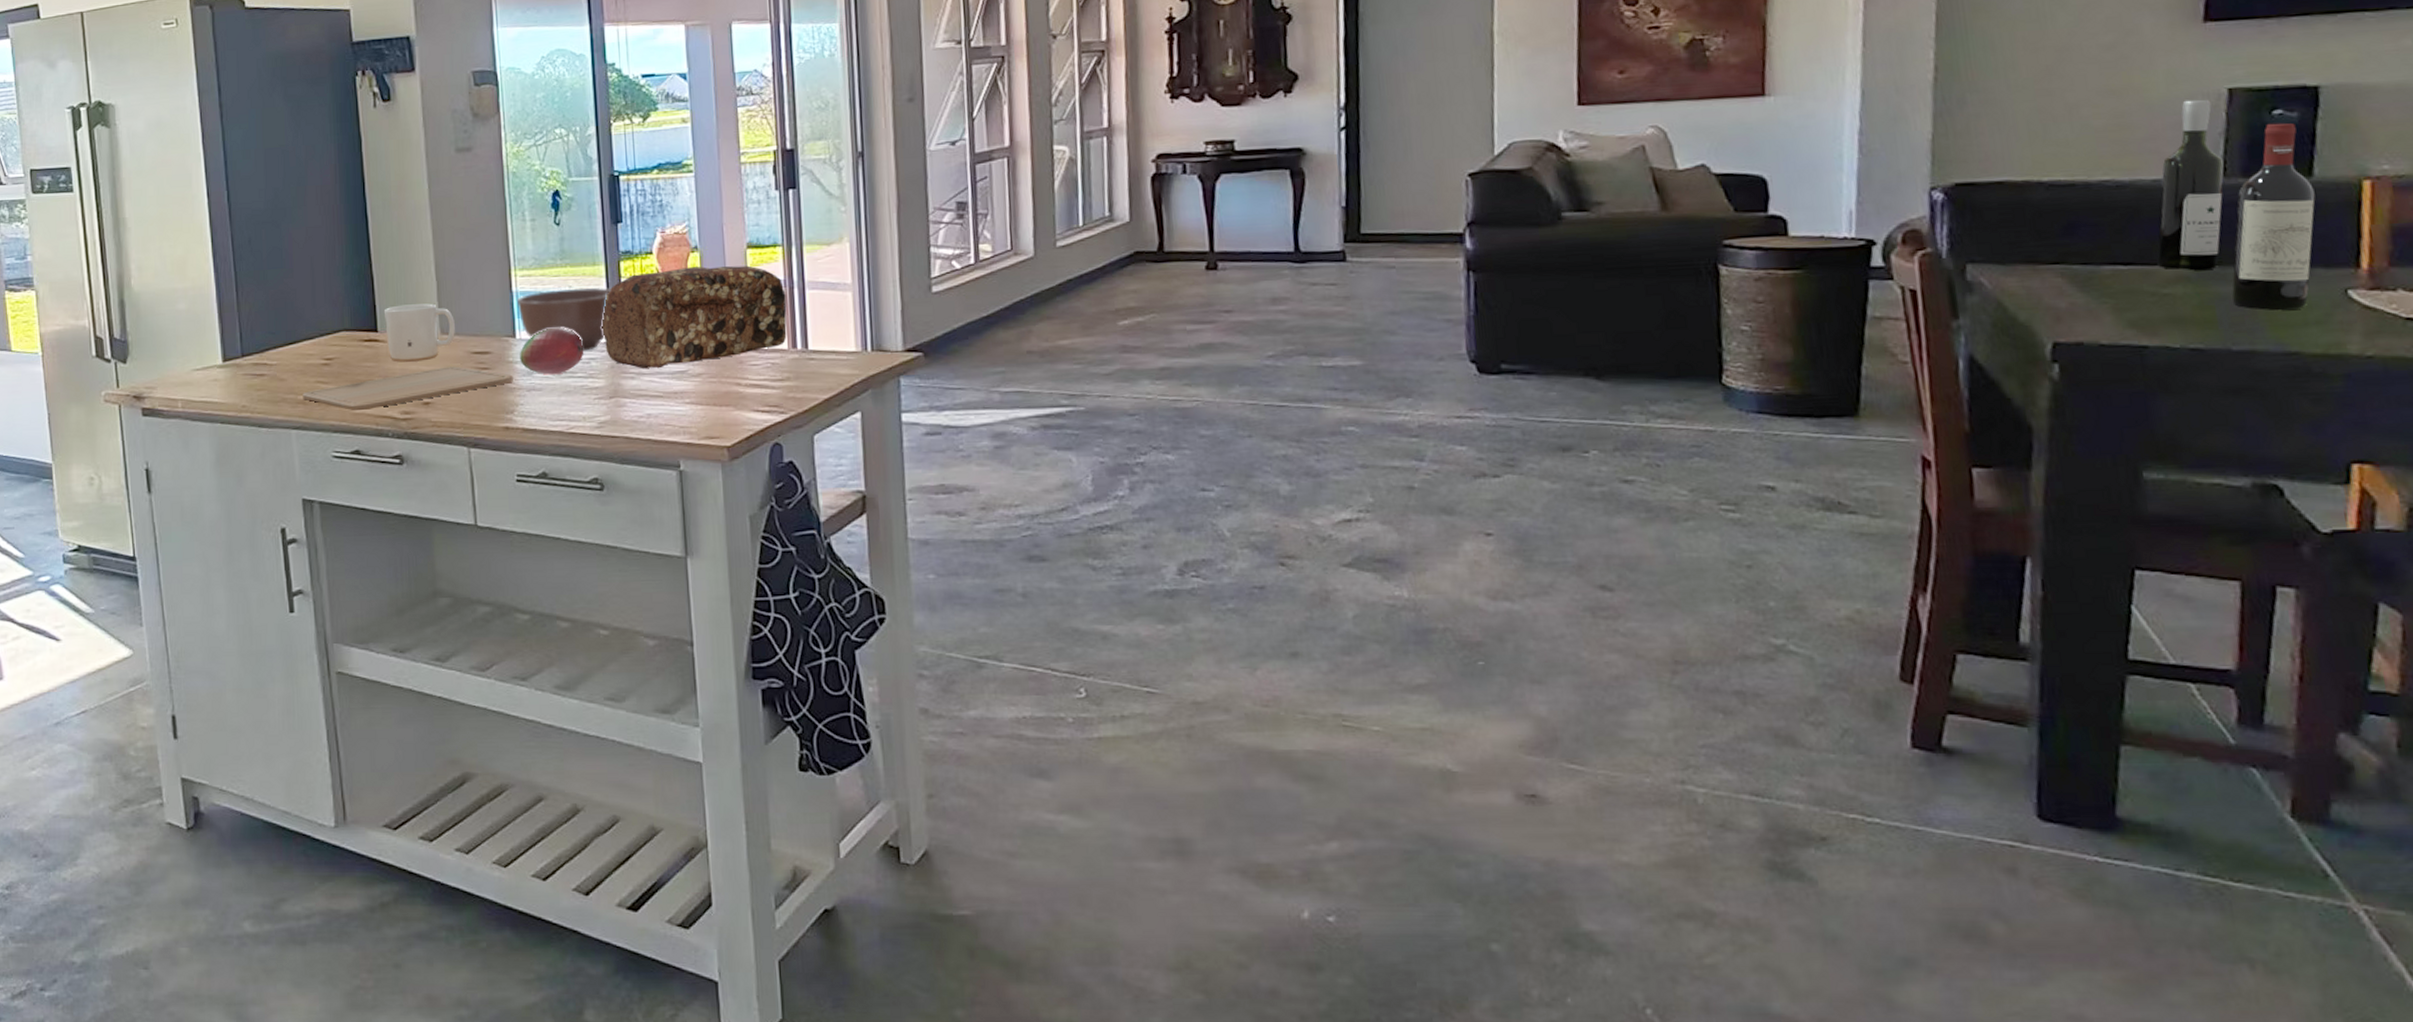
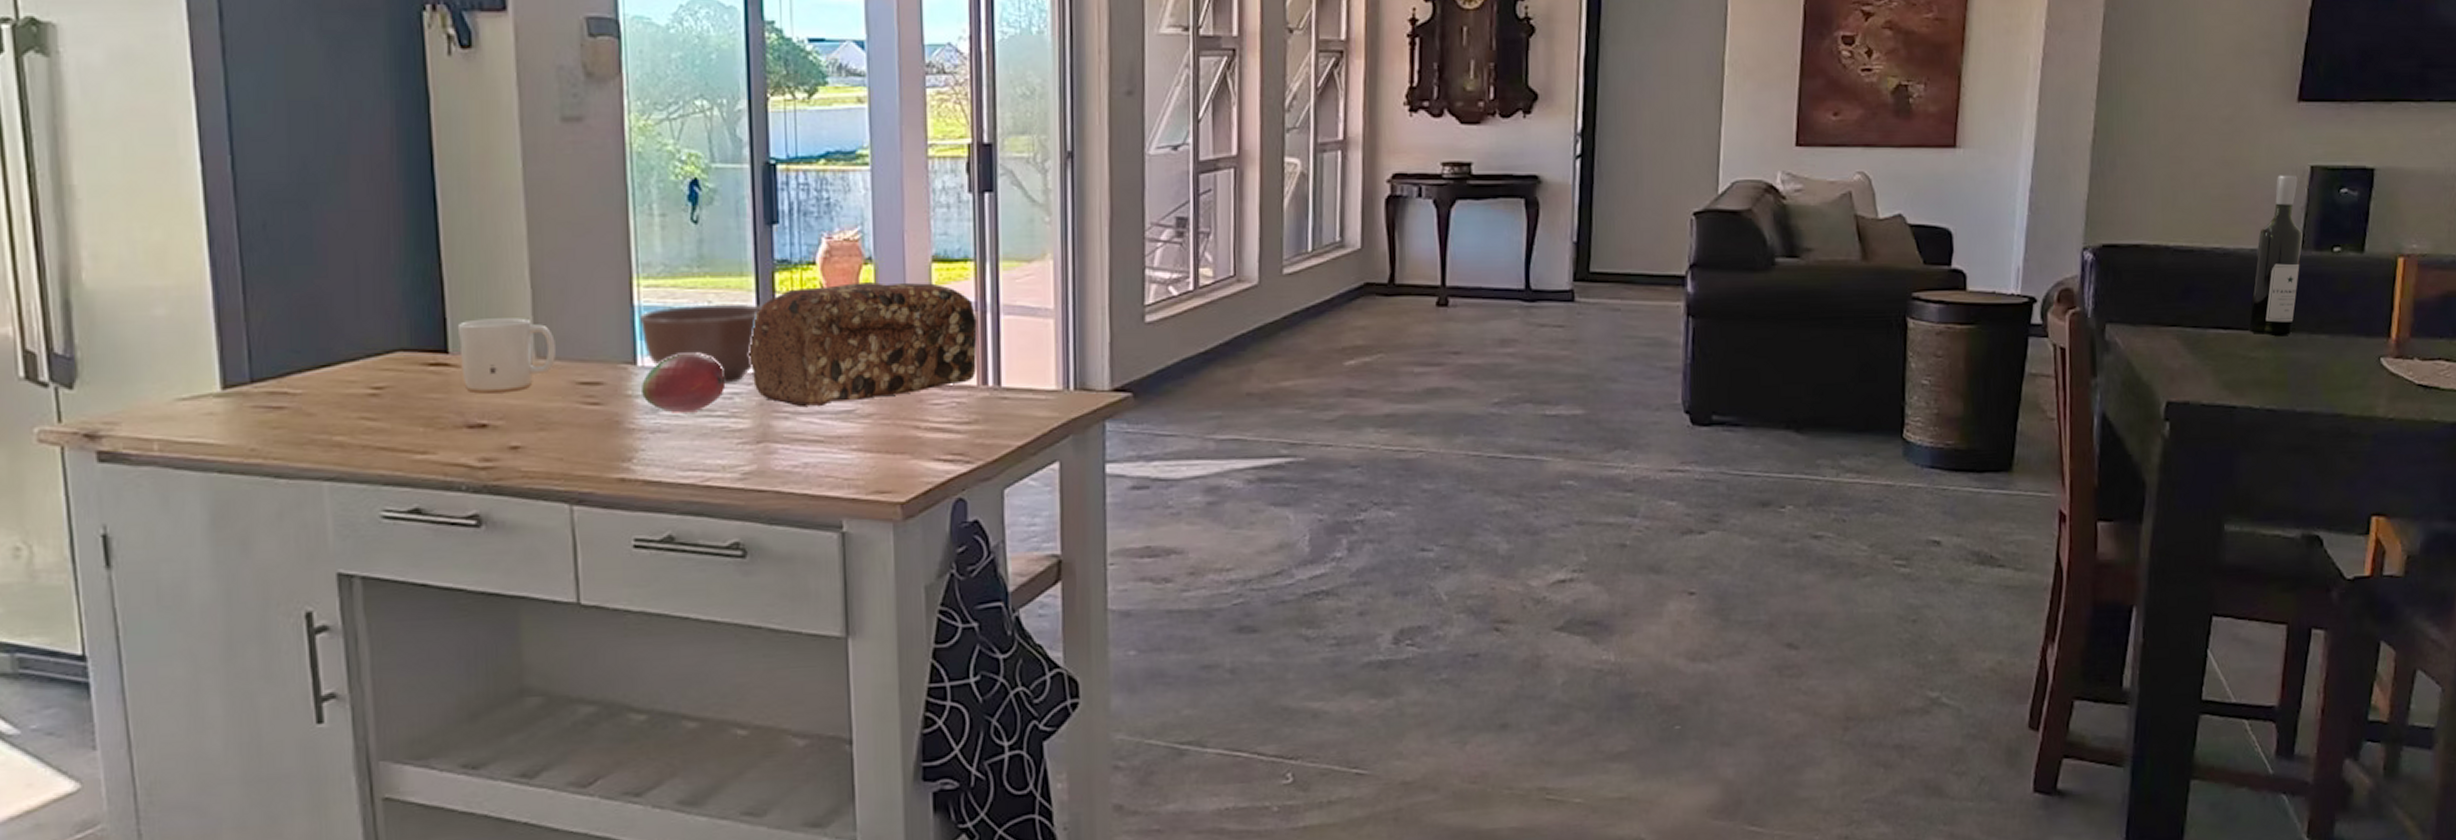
chopping board: present [303,366,513,411] -> none [340,400,632,457]
wine bottle: present [2231,123,2316,310] -> none [2300,201,2364,375]

